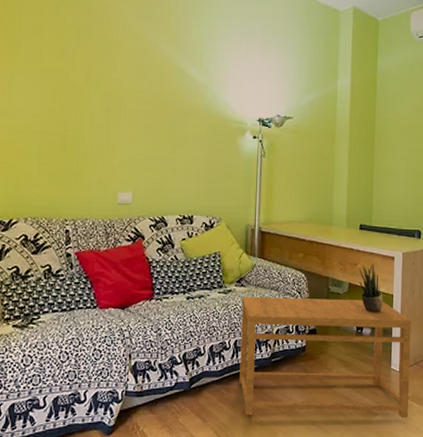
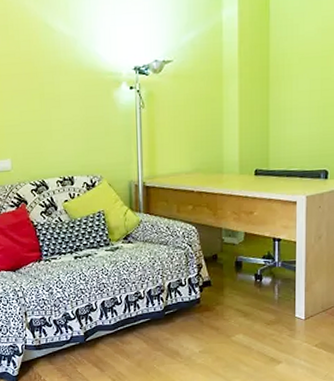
side table: present [239,296,412,418] -> none [129,249,318,366]
potted plant: present [358,264,383,313] -> none [255,210,284,262]

